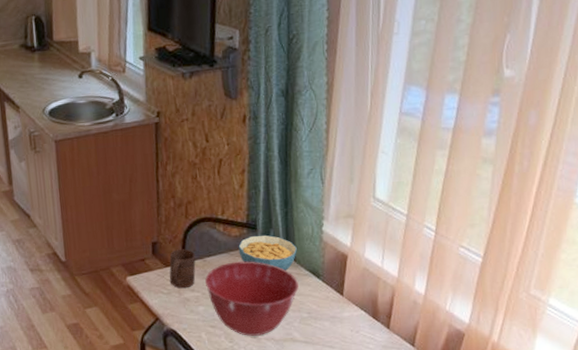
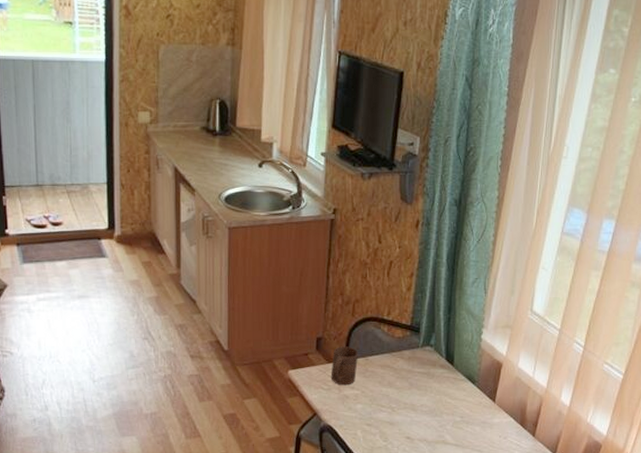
mixing bowl: present [205,261,299,336] -> none [366,363,454,436]
cereal bowl: present [238,234,297,271] -> none [400,338,456,374]

